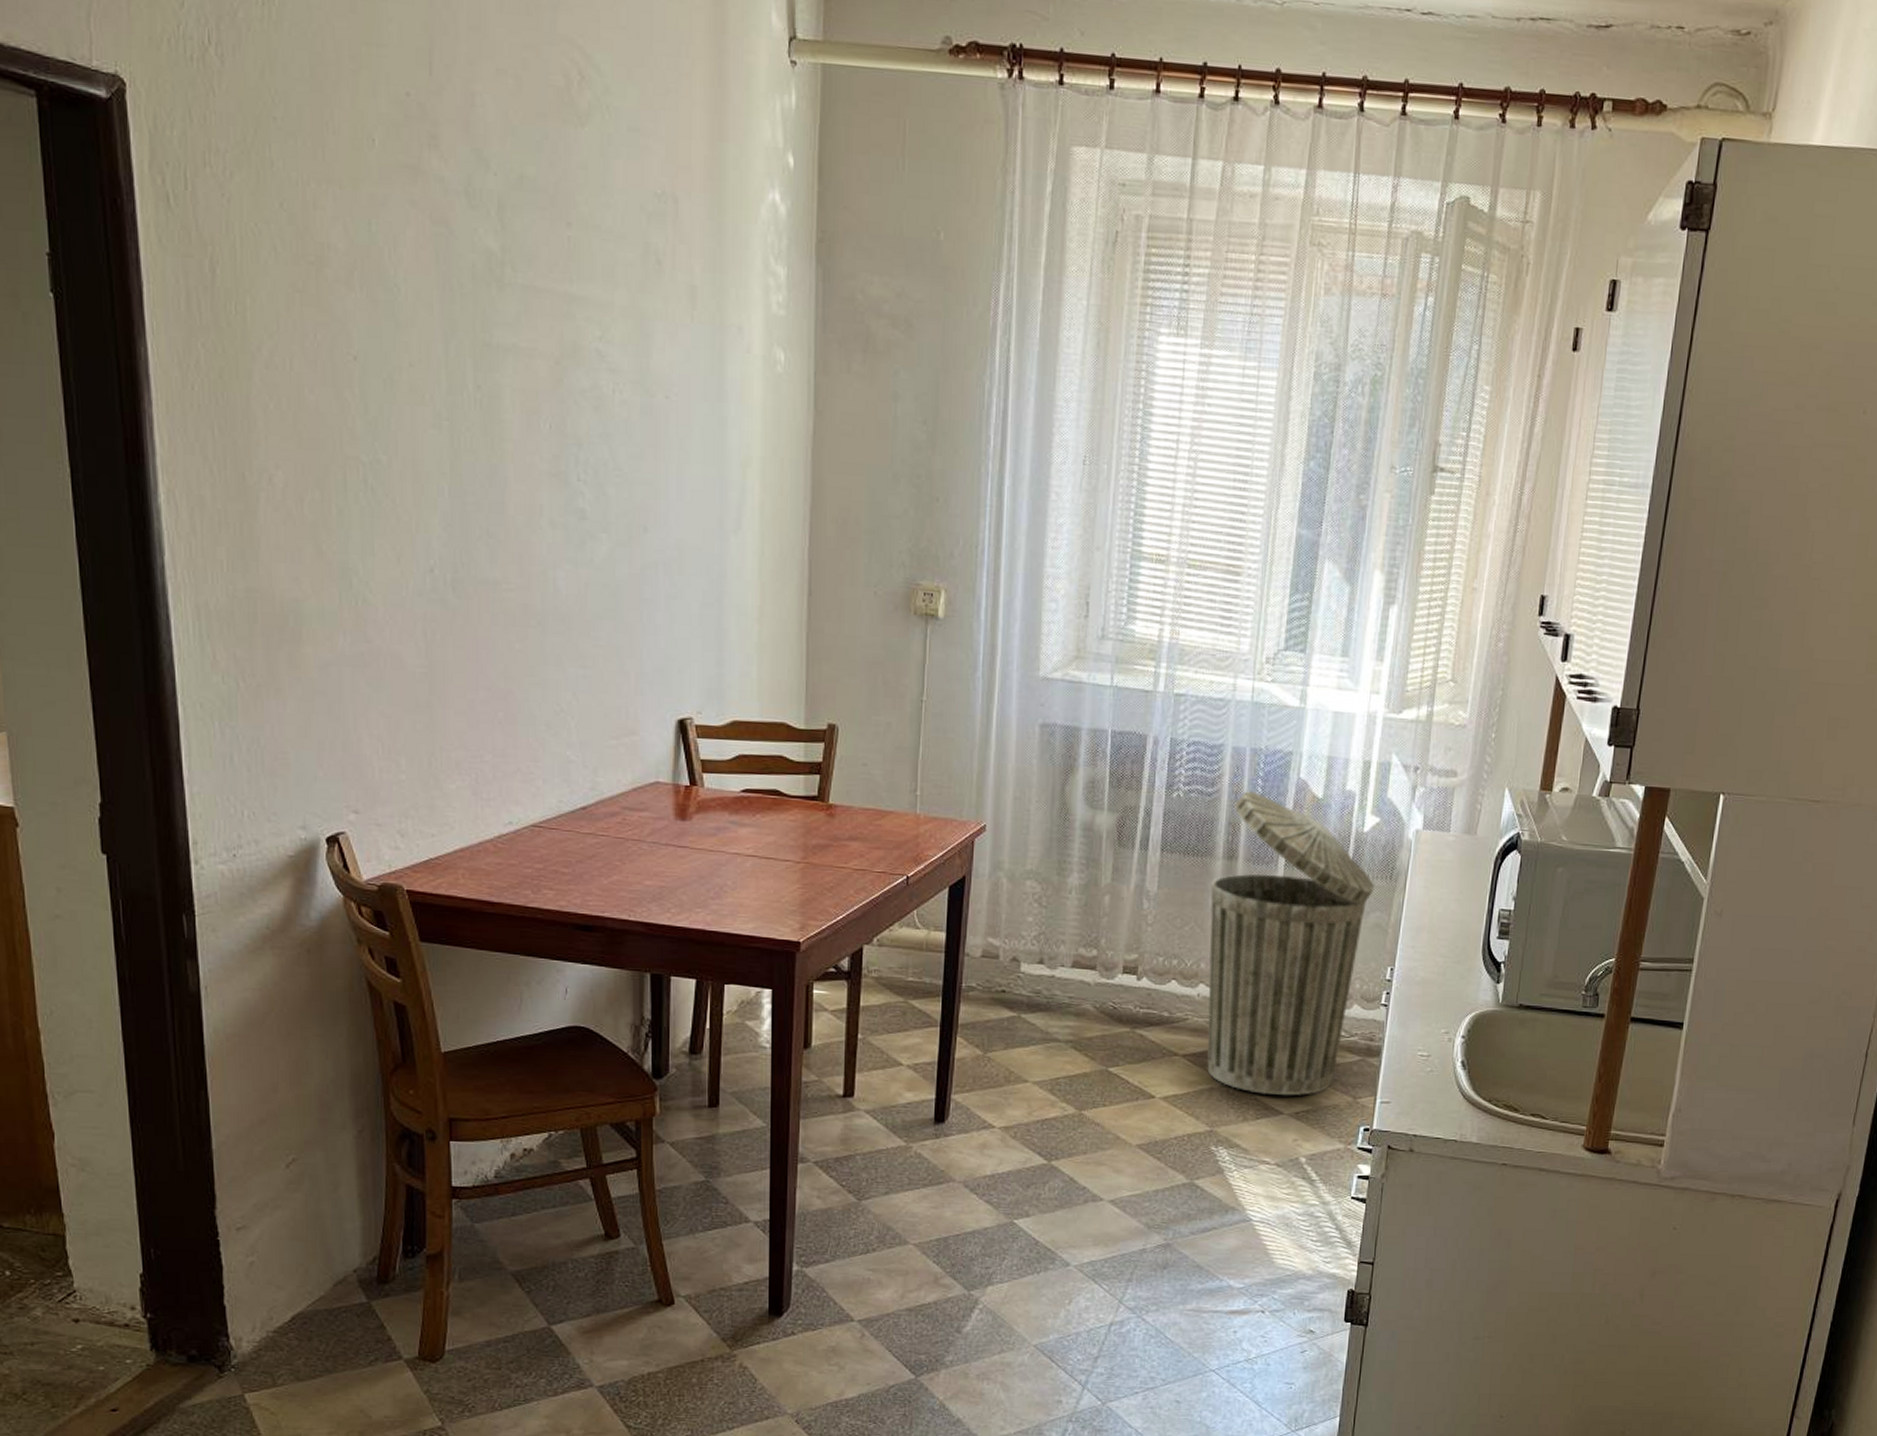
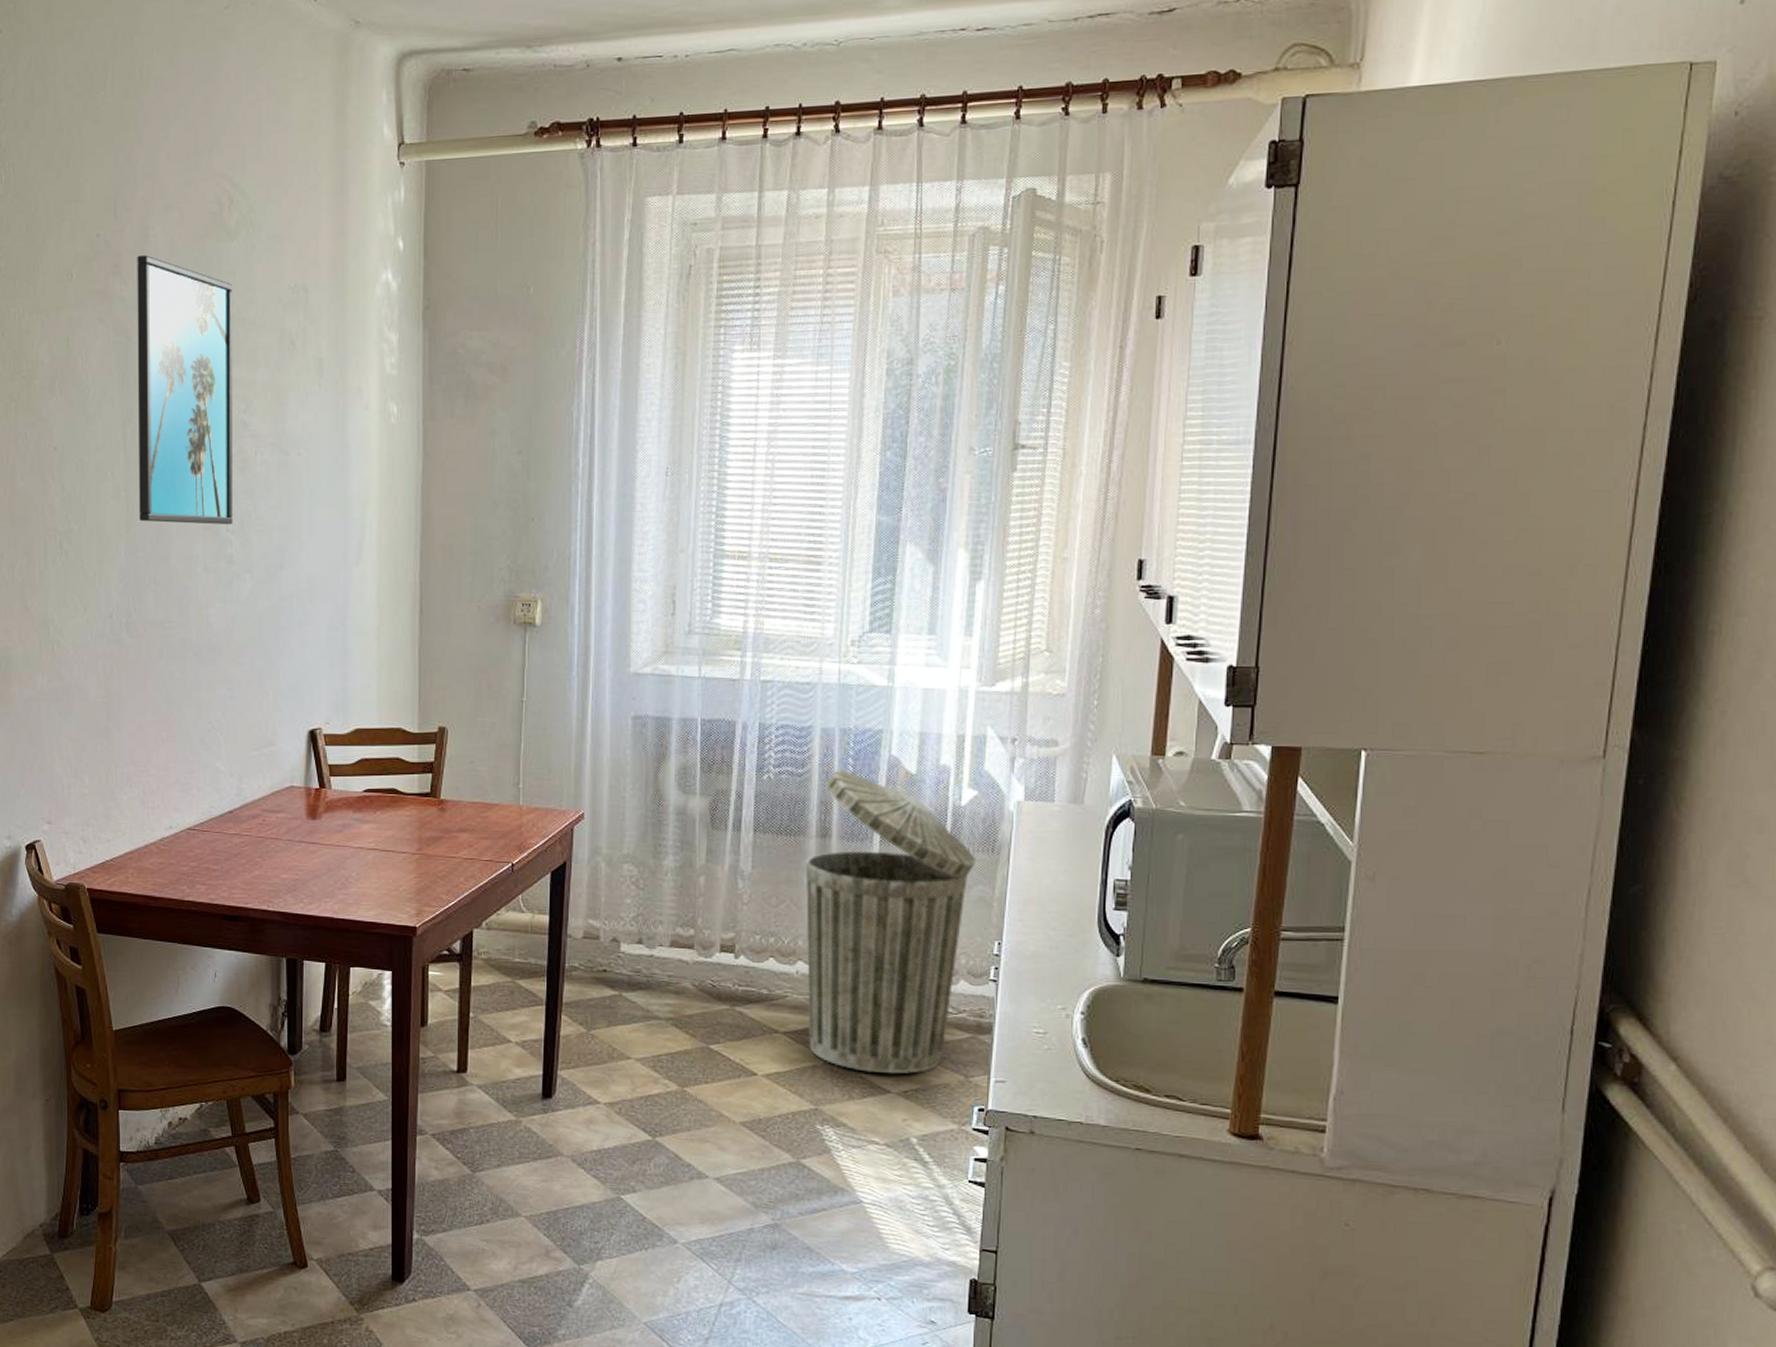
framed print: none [460,128,586,474] -> present [137,255,234,525]

